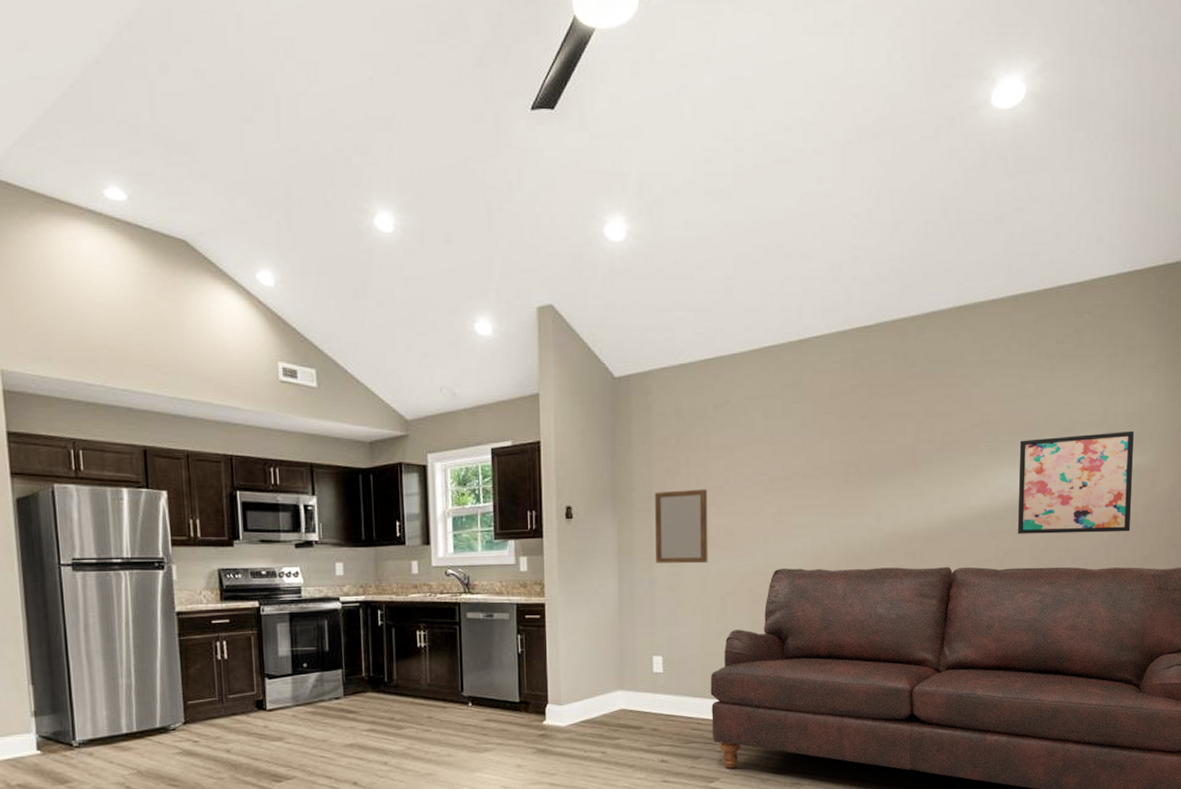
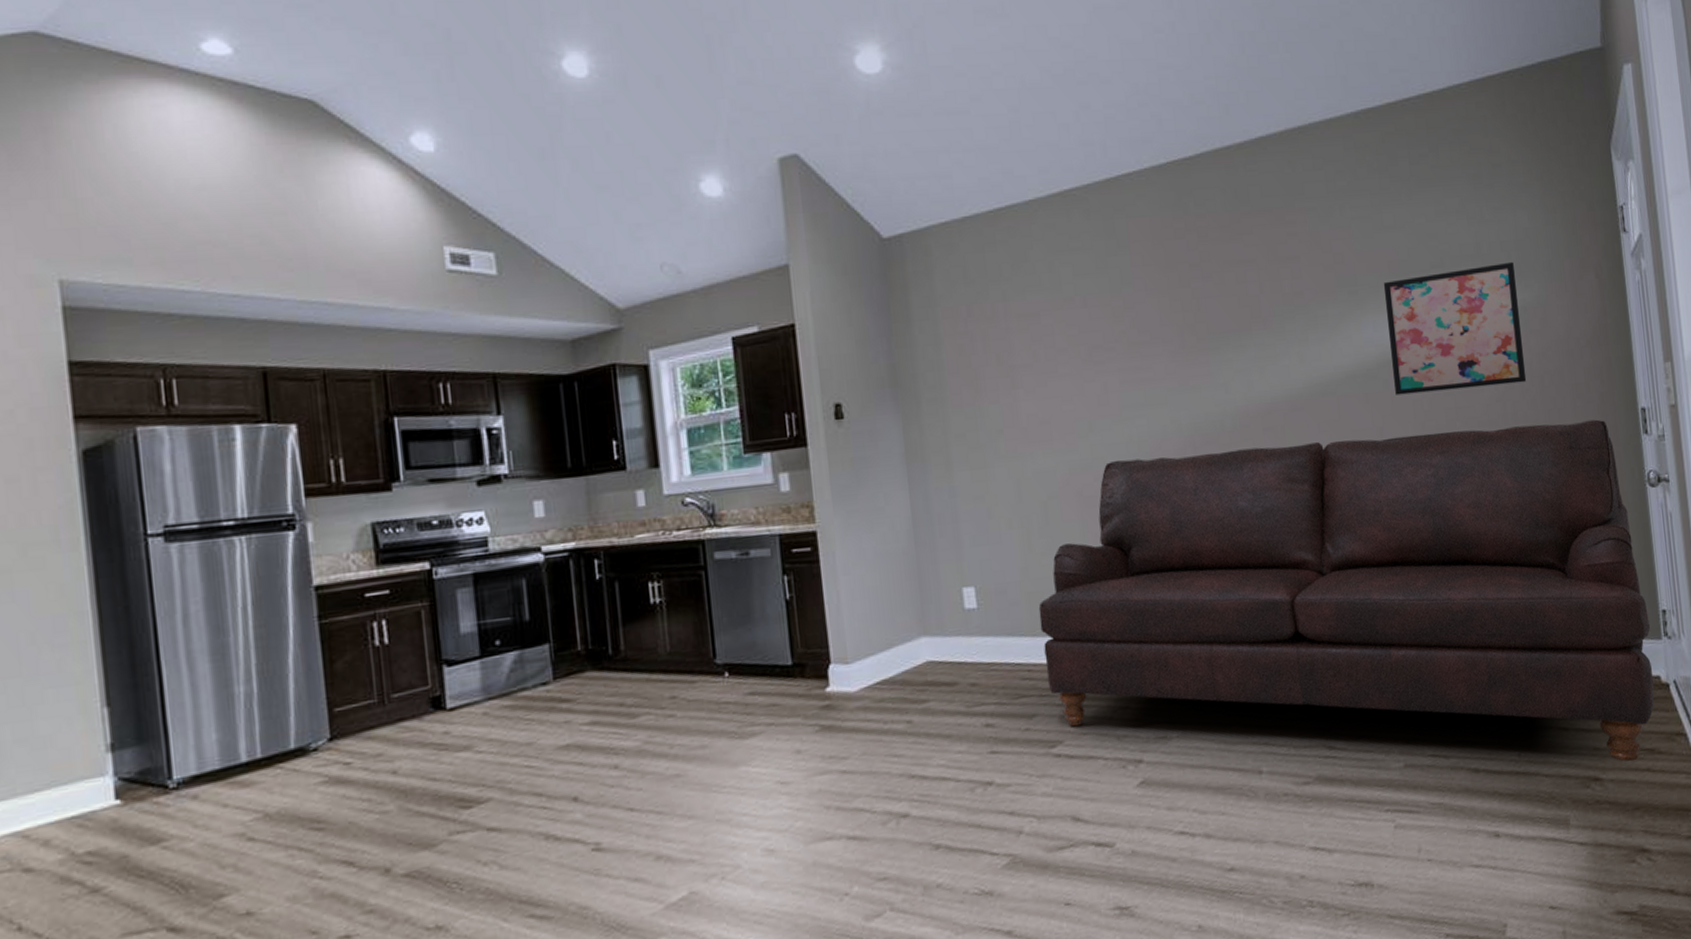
home mirror: present [655,489,708,564] -> none [946,368,1022,468]

